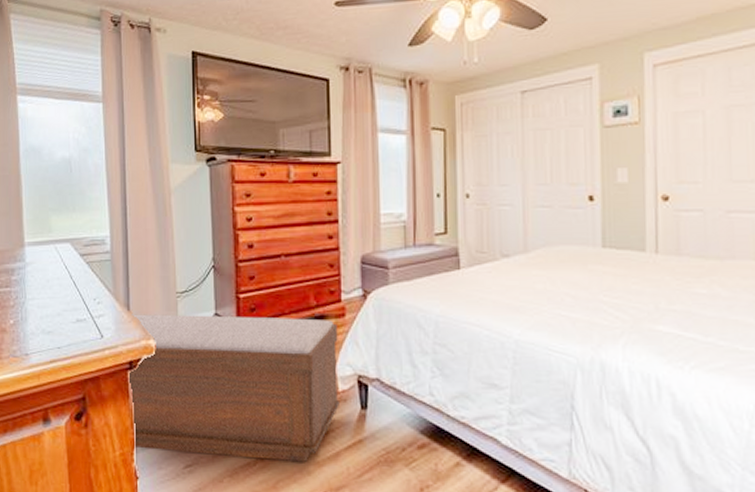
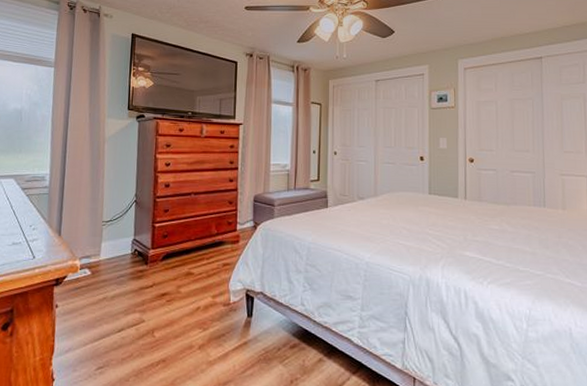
bench: present [129,314,339,462] -> none [55,239,233,362]

